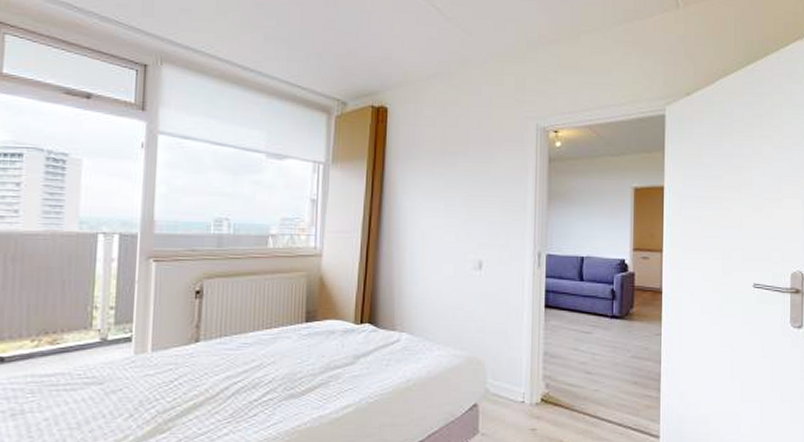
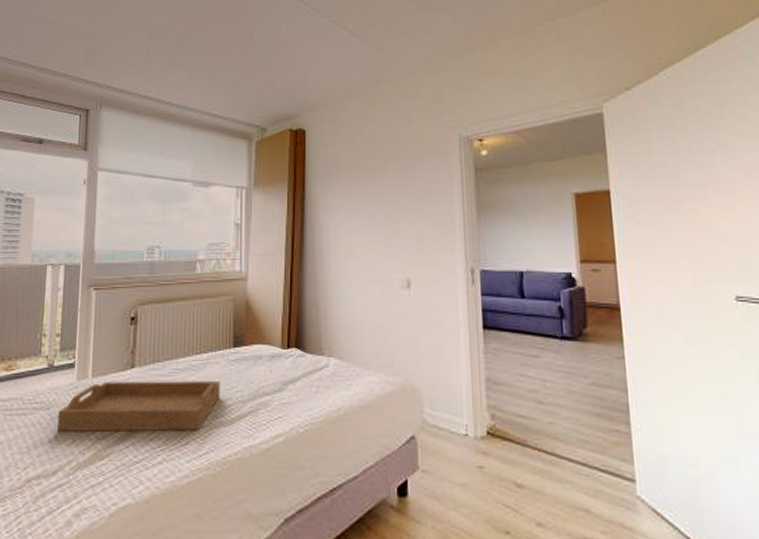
serving tray: none [112,355,292,407] -> present [57,381,221,432]

